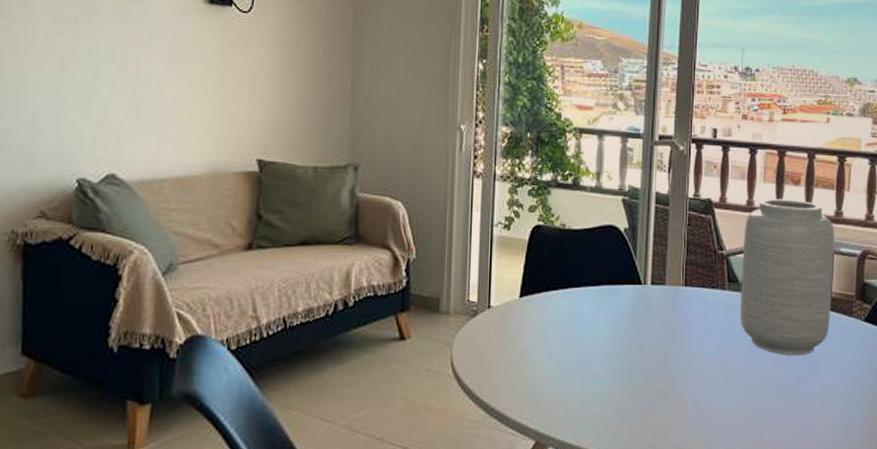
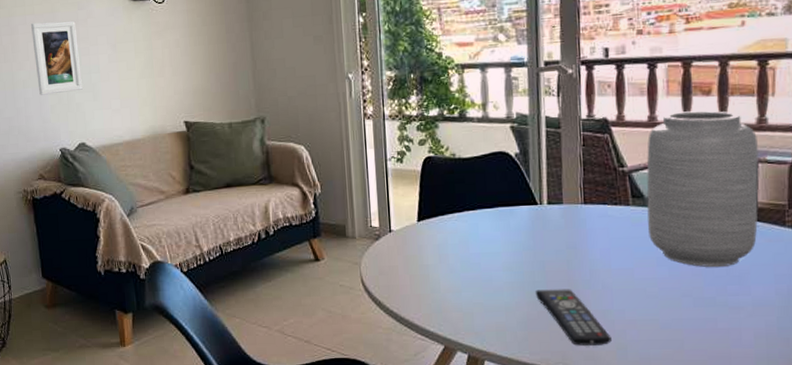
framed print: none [57,10,126,107] -> present [31,20,83,95]
remote control: none [632,376,701,438] -> present [535,289,612,346]

